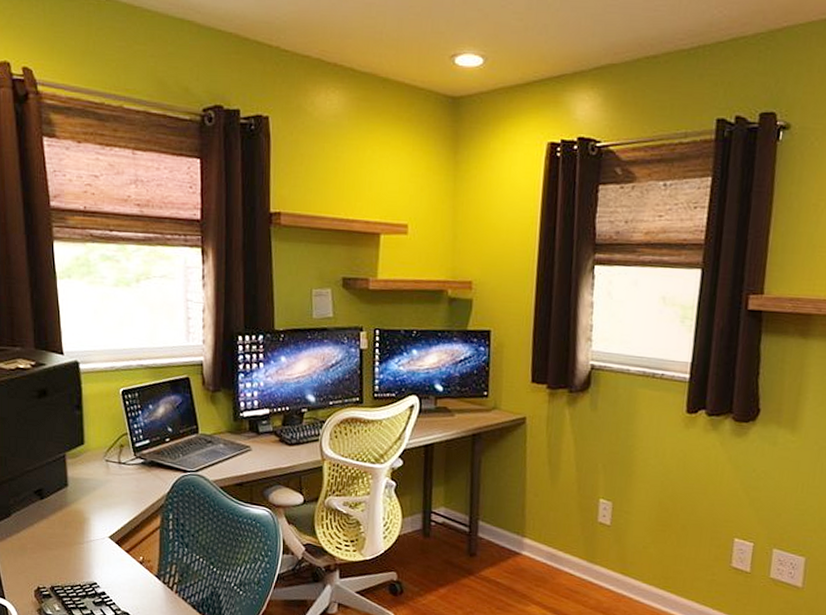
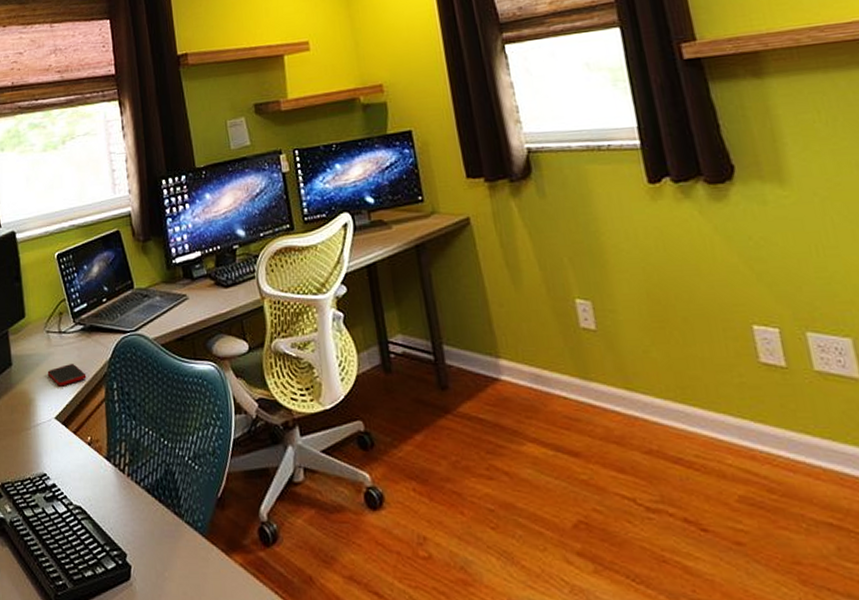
cell phone: none [104,492,143,511] -> present [47,364,86,387]

